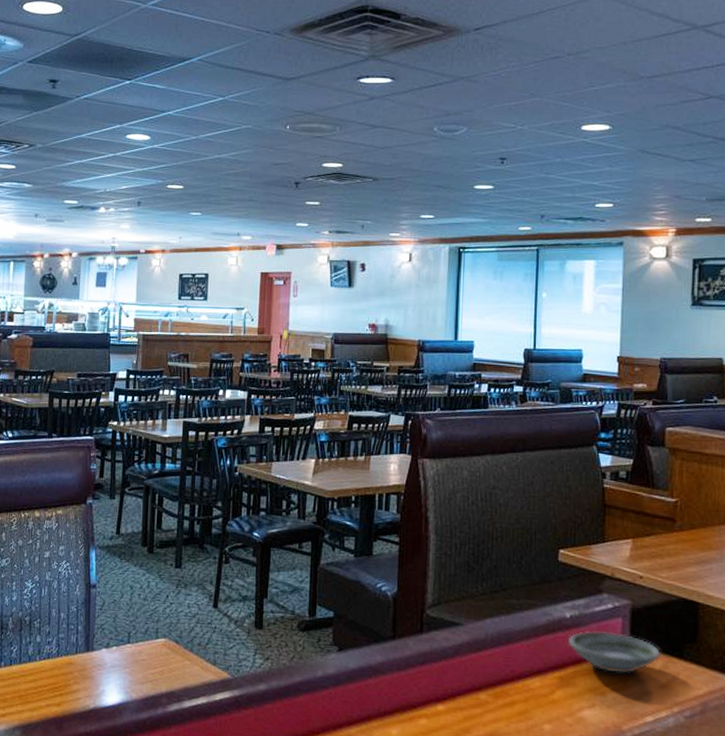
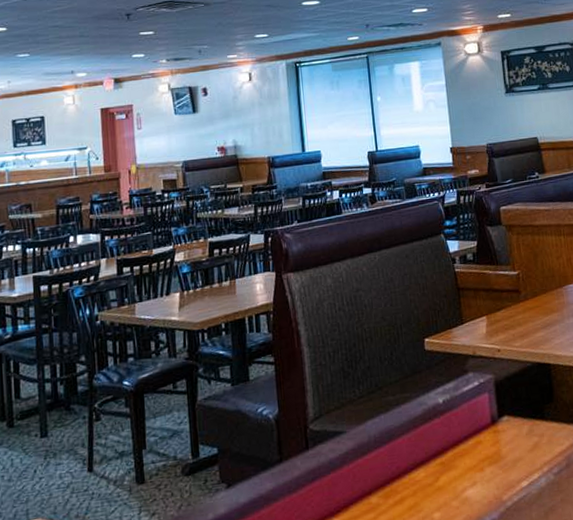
saucer: present [569,630,660,674] -> none [444,408,526,448]

